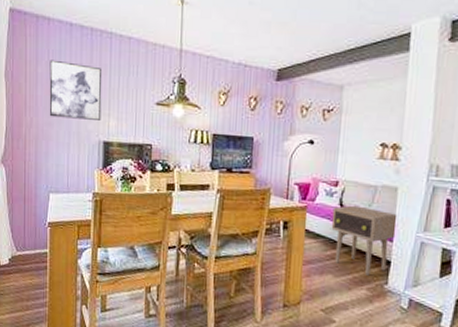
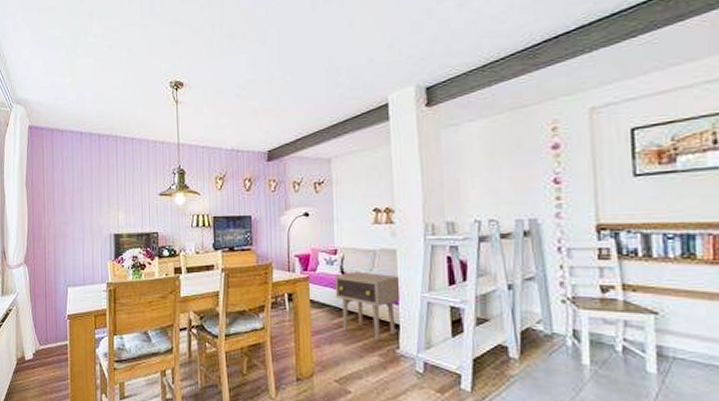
wall art: present [49,59,102,120] -> none [64,166,111,217]

